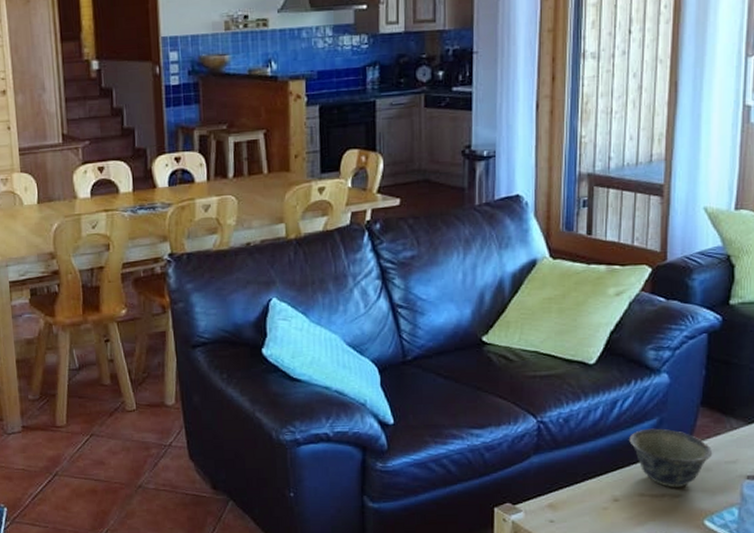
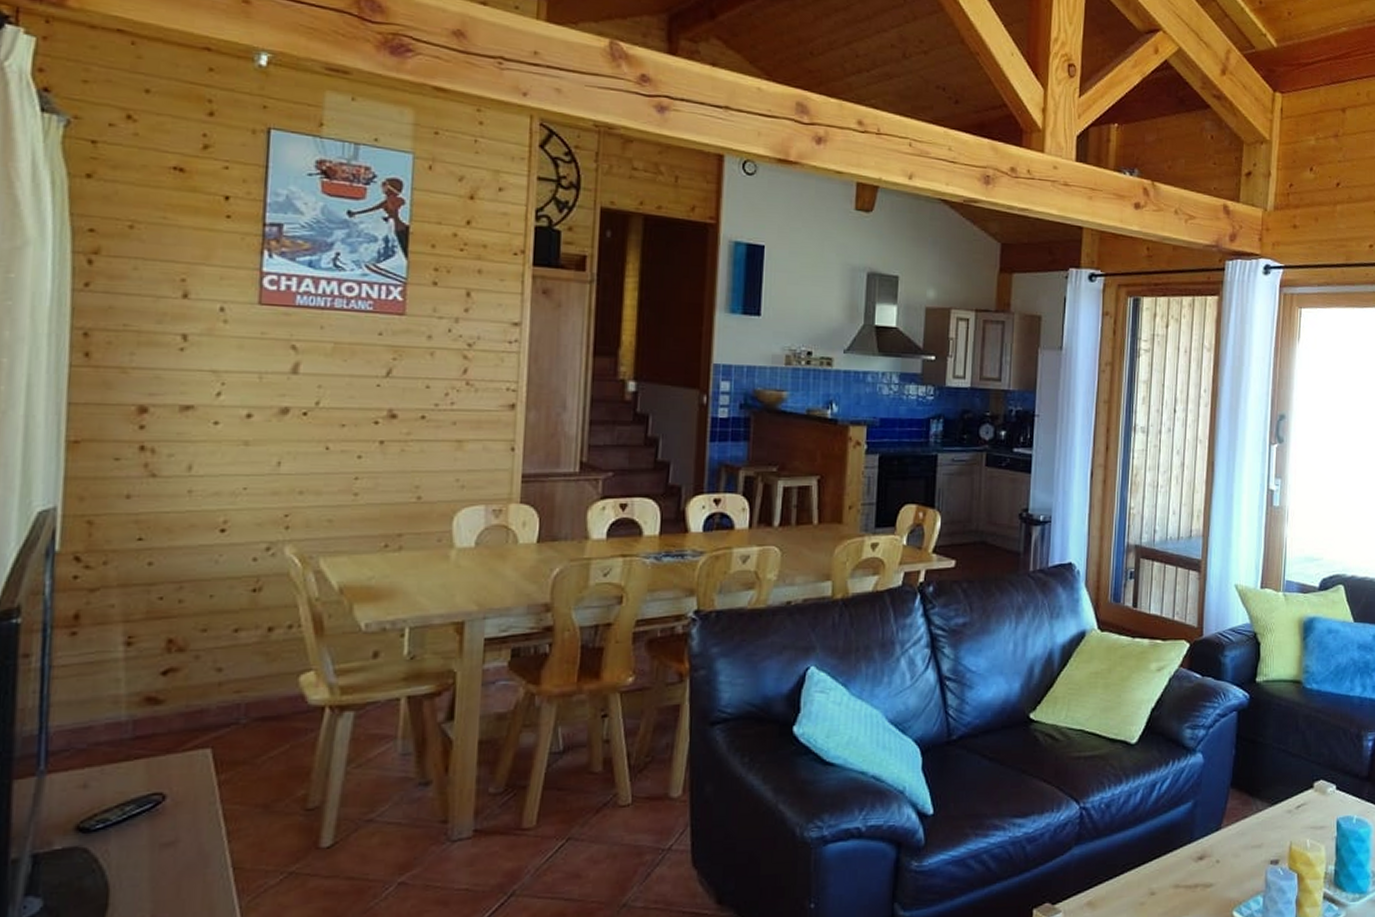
bowl: present [629,428,713,488] -> none [1166,812,1241,877]

